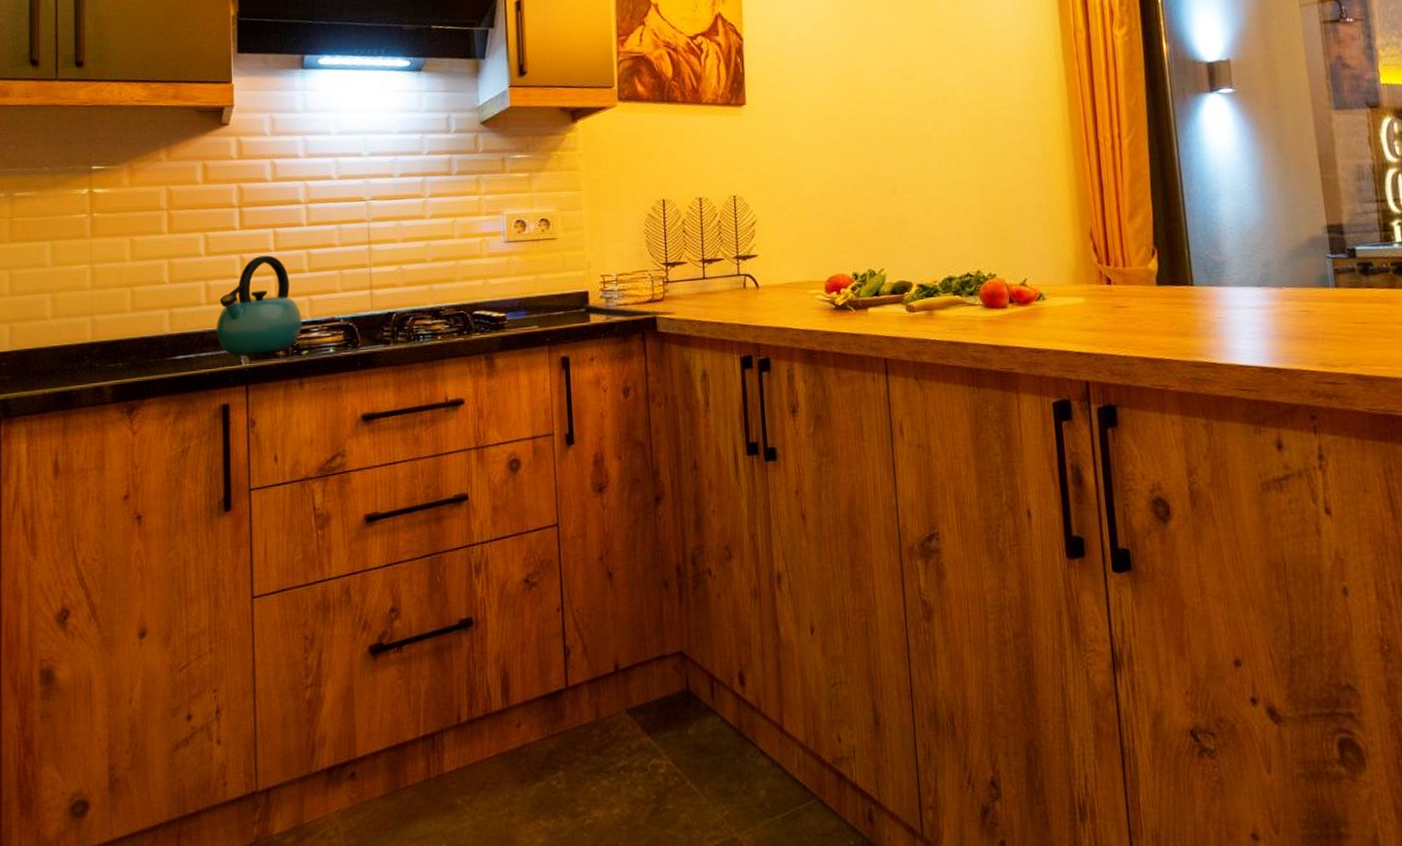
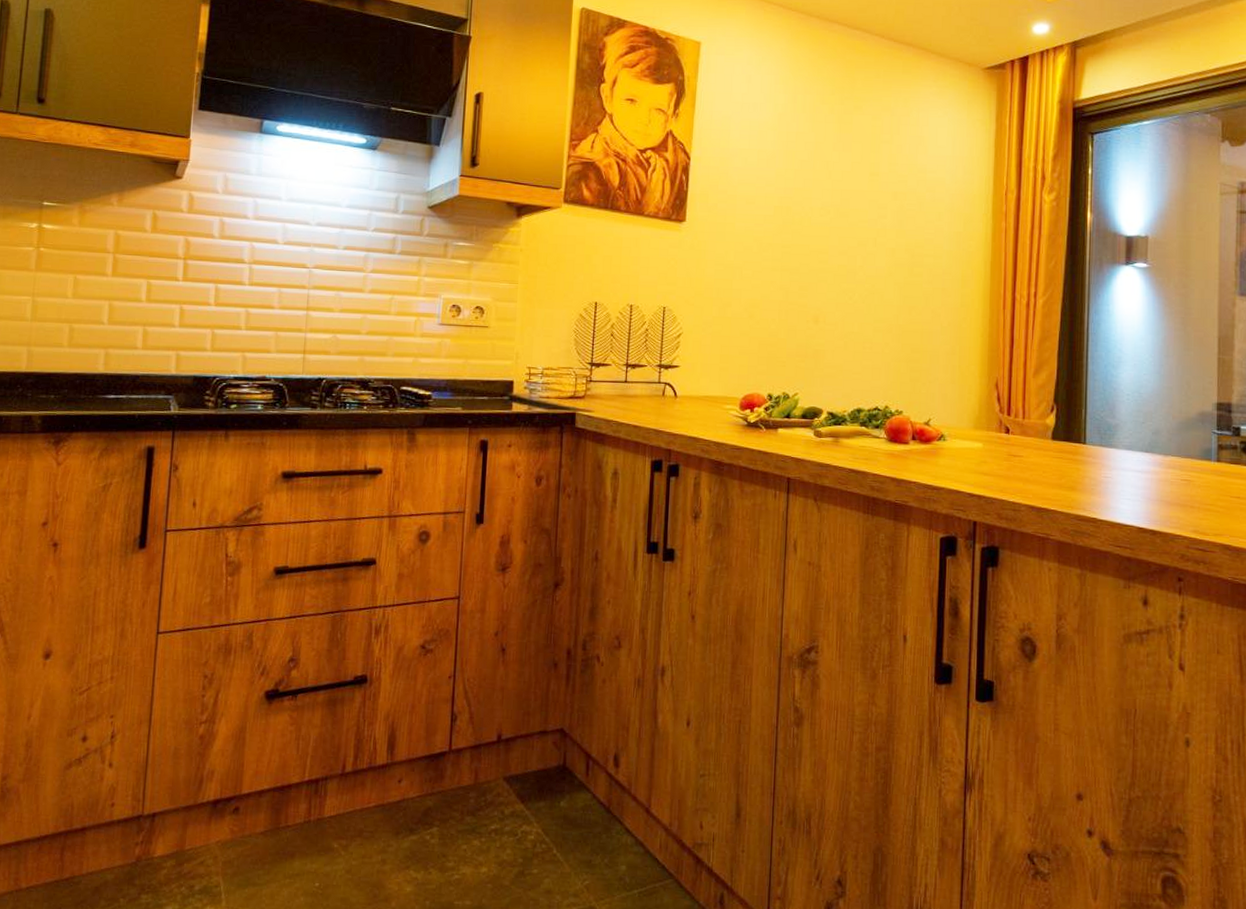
kettle: present [216,255,302,356] -> none [148,309,234,403]

